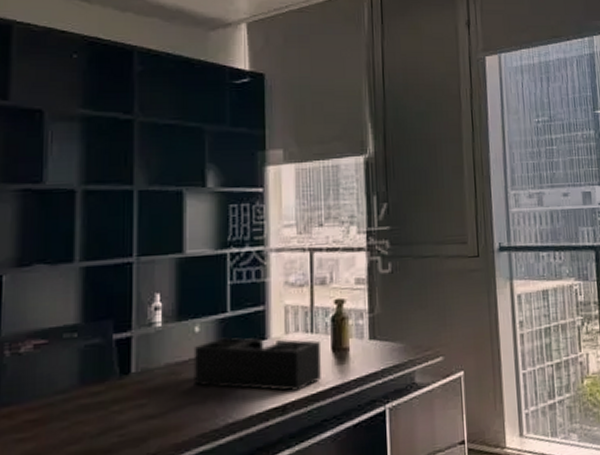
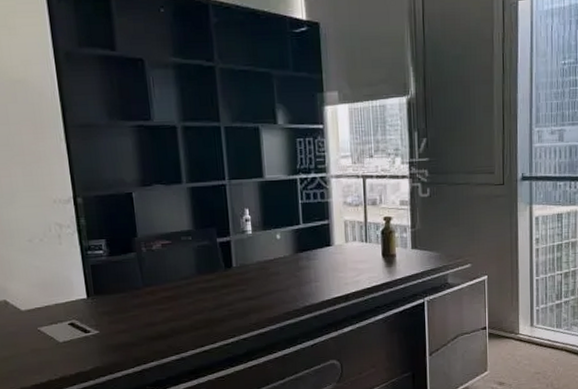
desk organizer: present [194,337,322,392] -> none [277,243,374,286]

